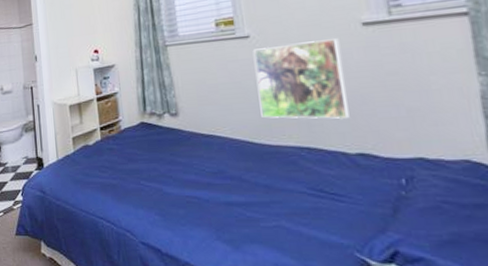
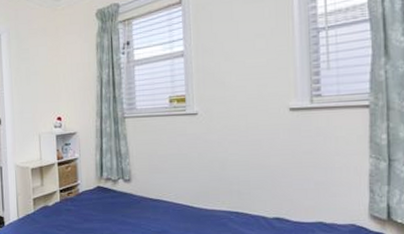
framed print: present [252,38,350,120] -> none [199,120,271,190]

